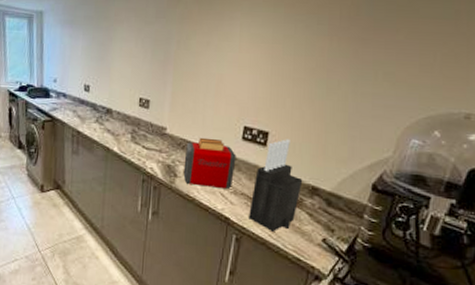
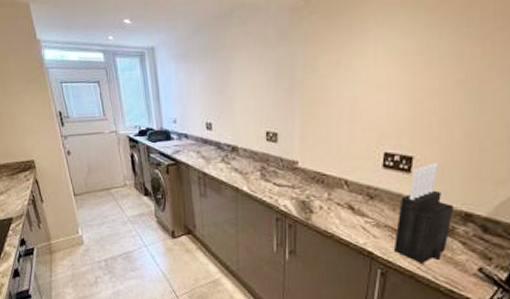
toaster: present [183,137,236,190] -> none [319,168,377,223]

